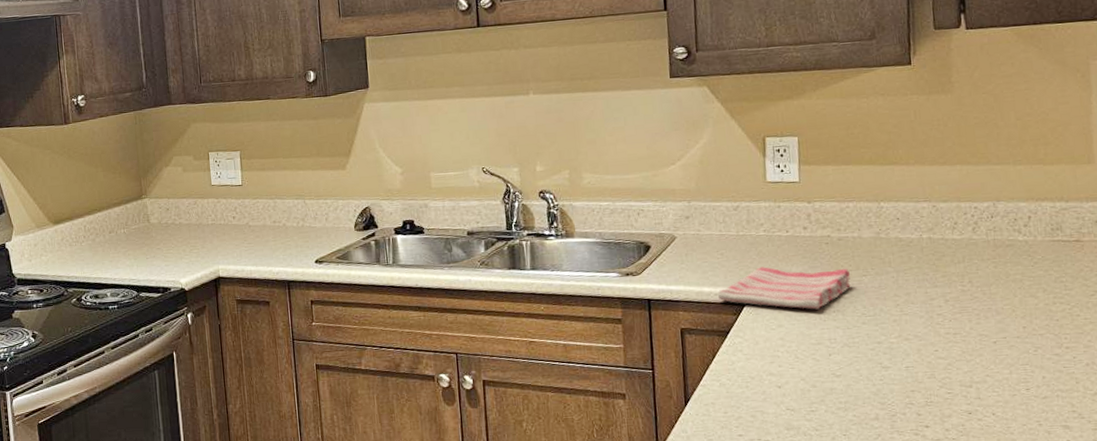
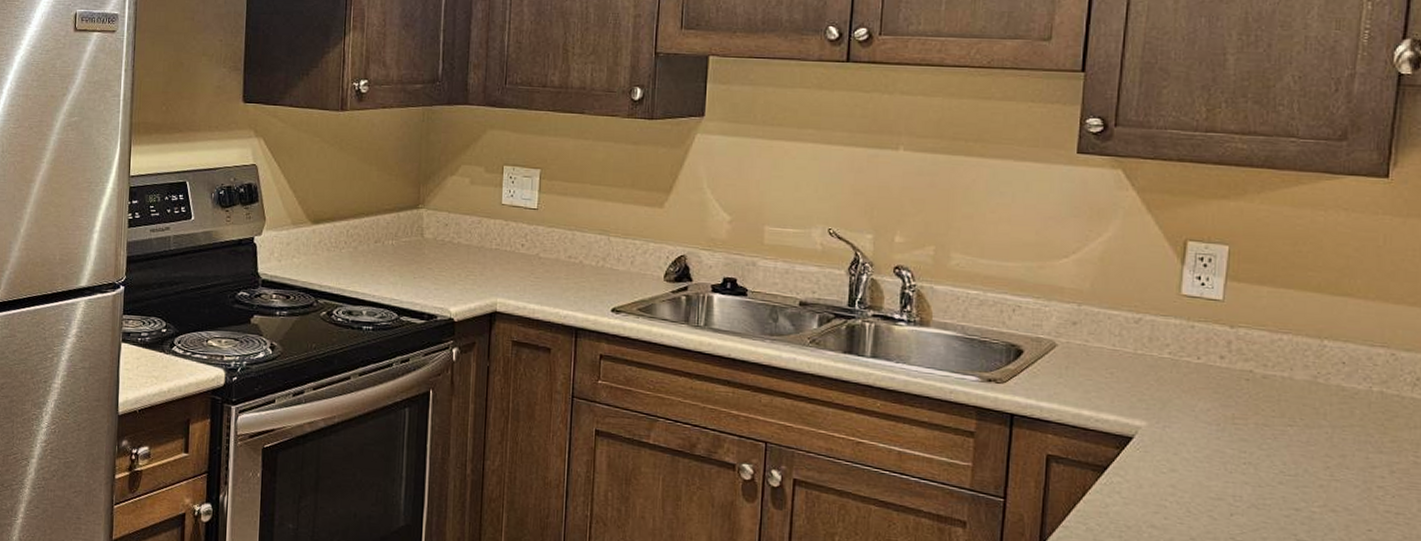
dish towel: present [717,267,851,310] -> none [1098,396,1271,458]

